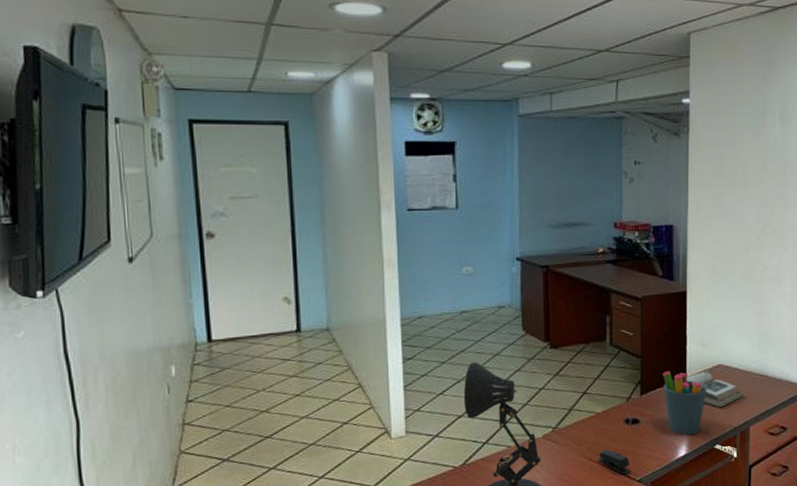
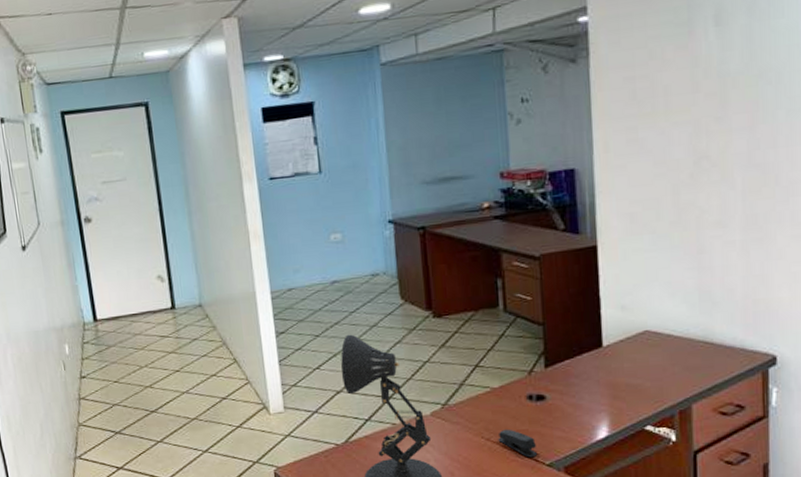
pen holder: present [662,366,710,436] -> none [571,333,634,415]
book: present [686,371,744,407] -> none [602,339,682,381]

